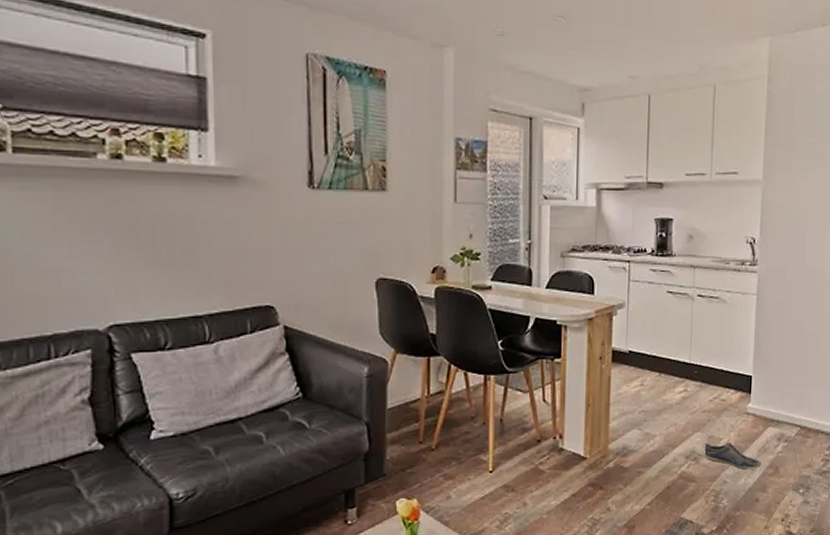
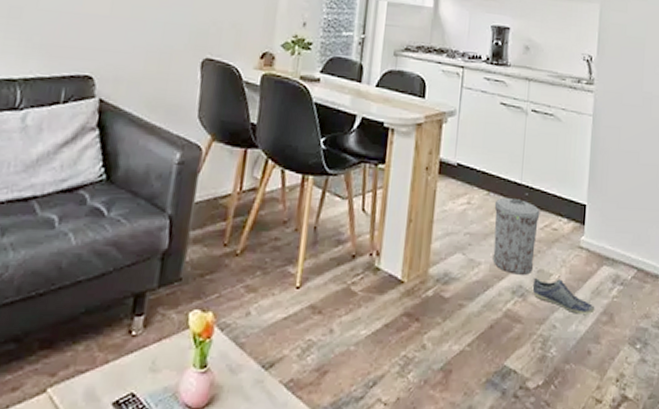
trash can: none [666,376,709,442] -> present [493,197,540,275]

